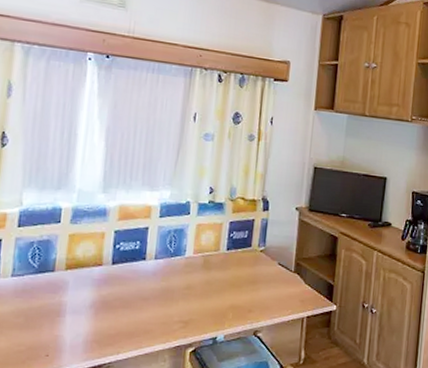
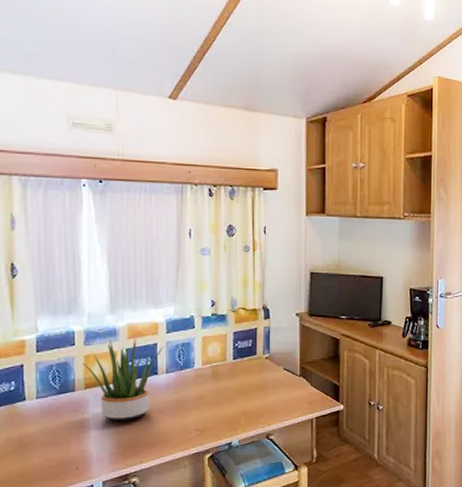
potted plant: none [66,219,156,307] -> present [82,339,165,421]

